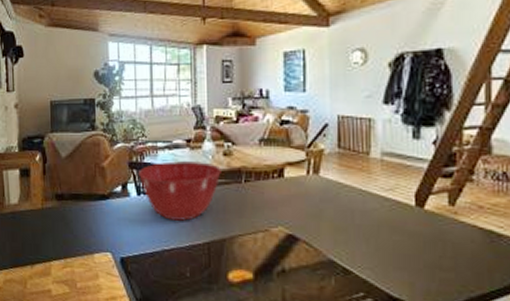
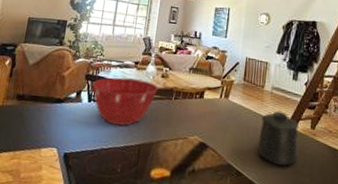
mug: none [368,185,433,258] -> present [256,111,299,166]

